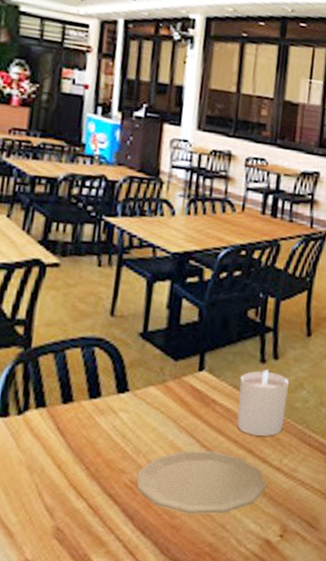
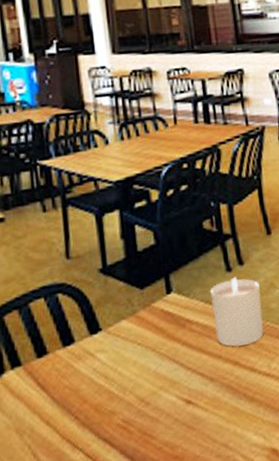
plate: present [137,451,267,514] -> none [128,371,261,442]

